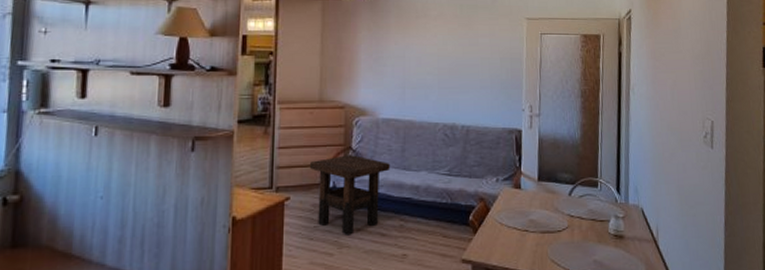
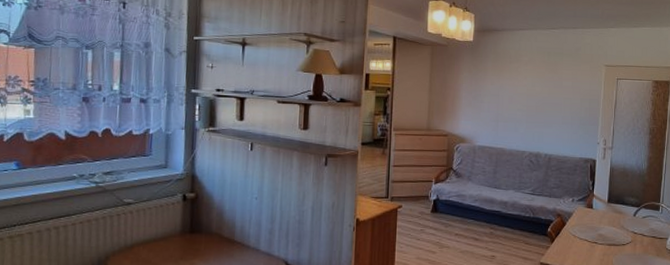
side table: present [309,155,390,235] -> none [418,174,484,238]

